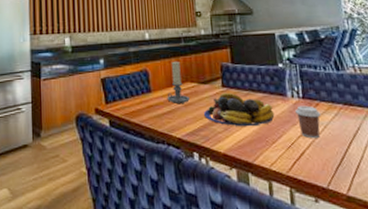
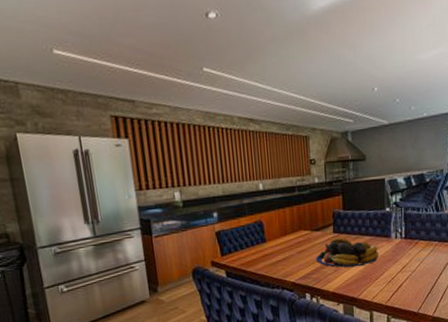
candle holder: present [167,61,190,105] -> none [281,210,303,252]
coffee cup: present [295,105,322,139] -> none [397,244,419,273]

